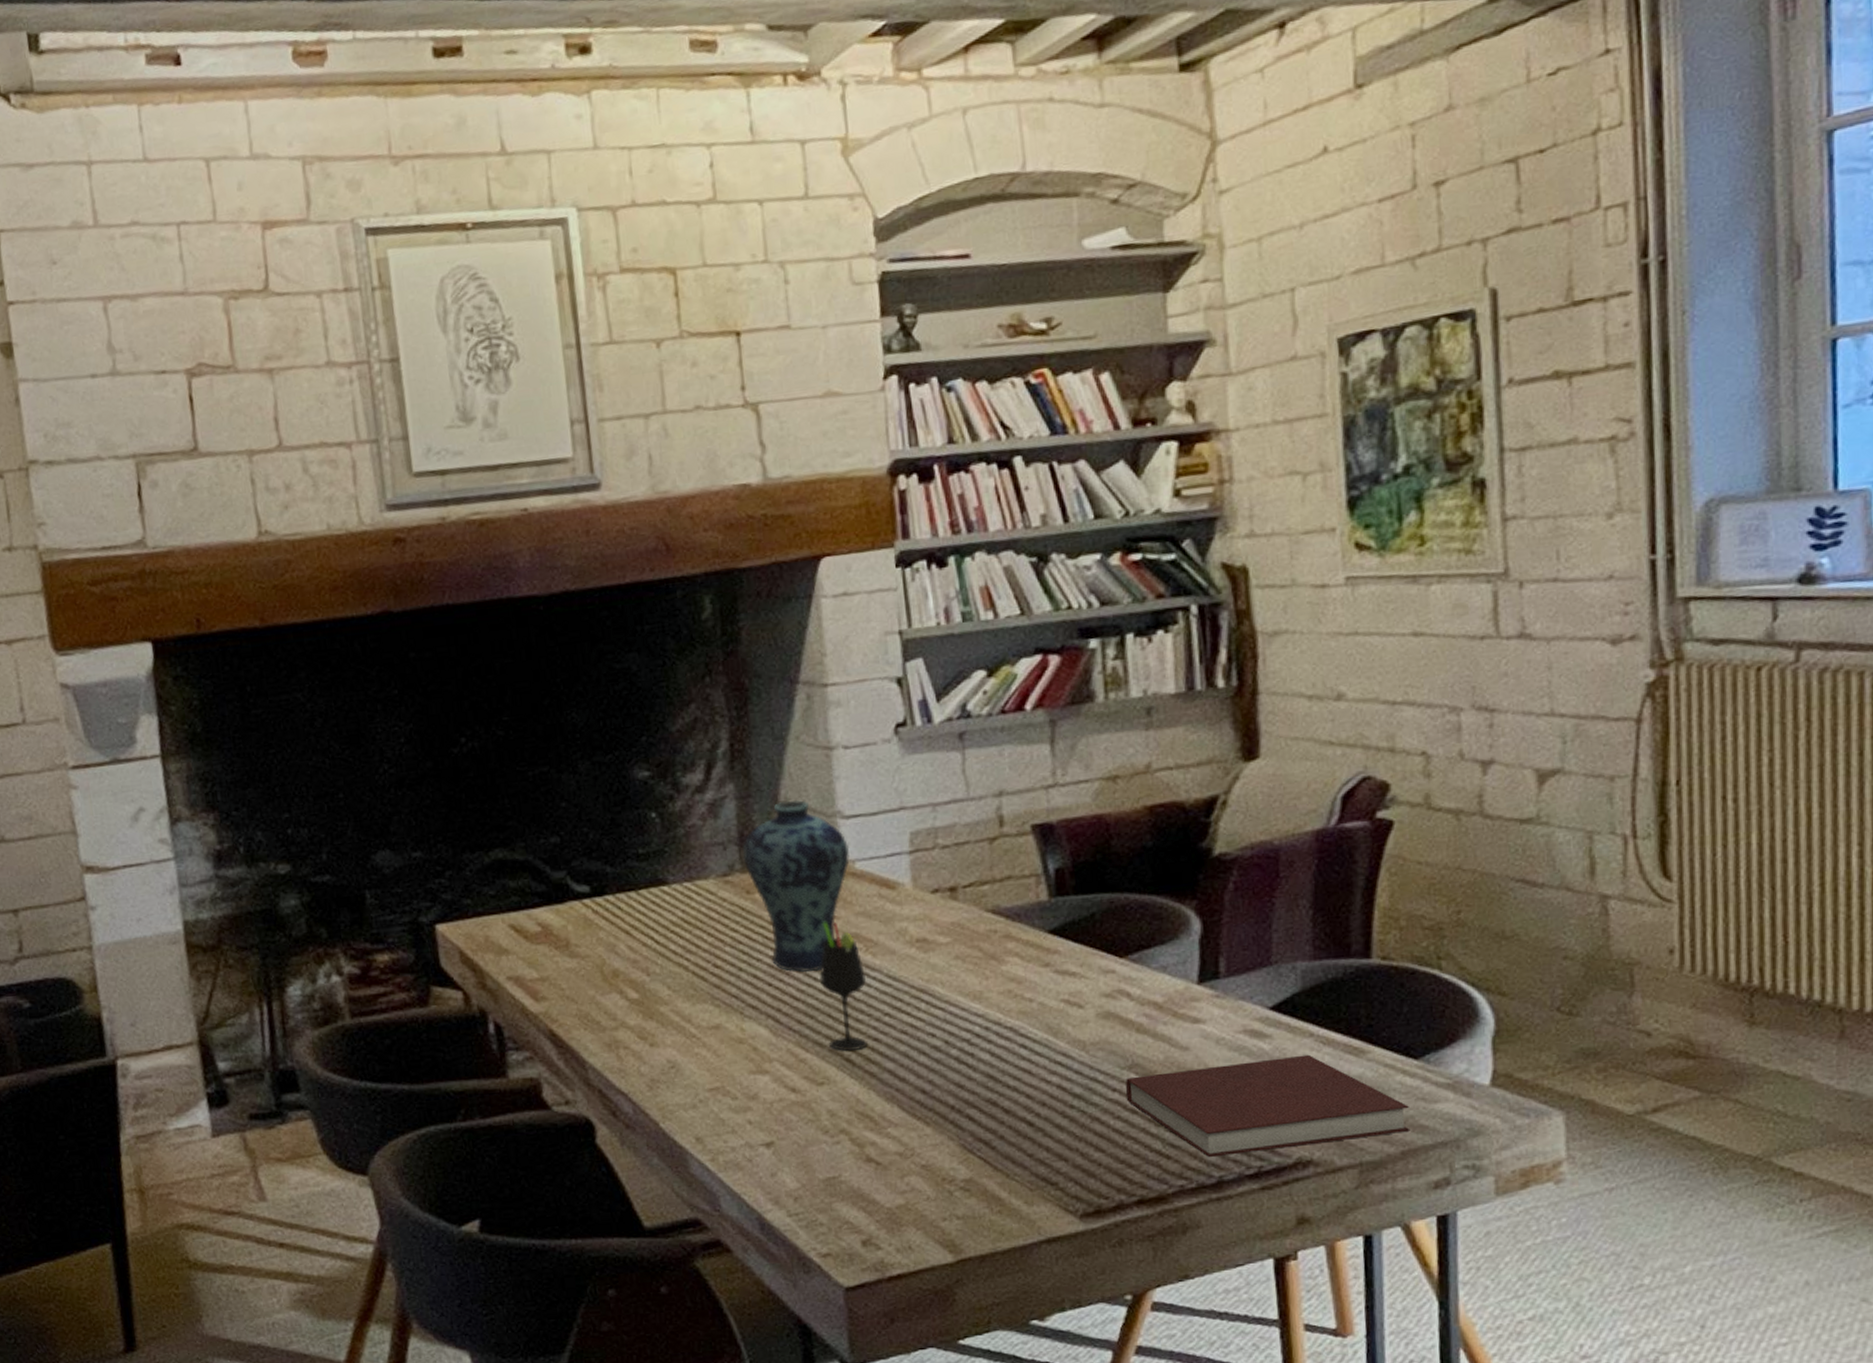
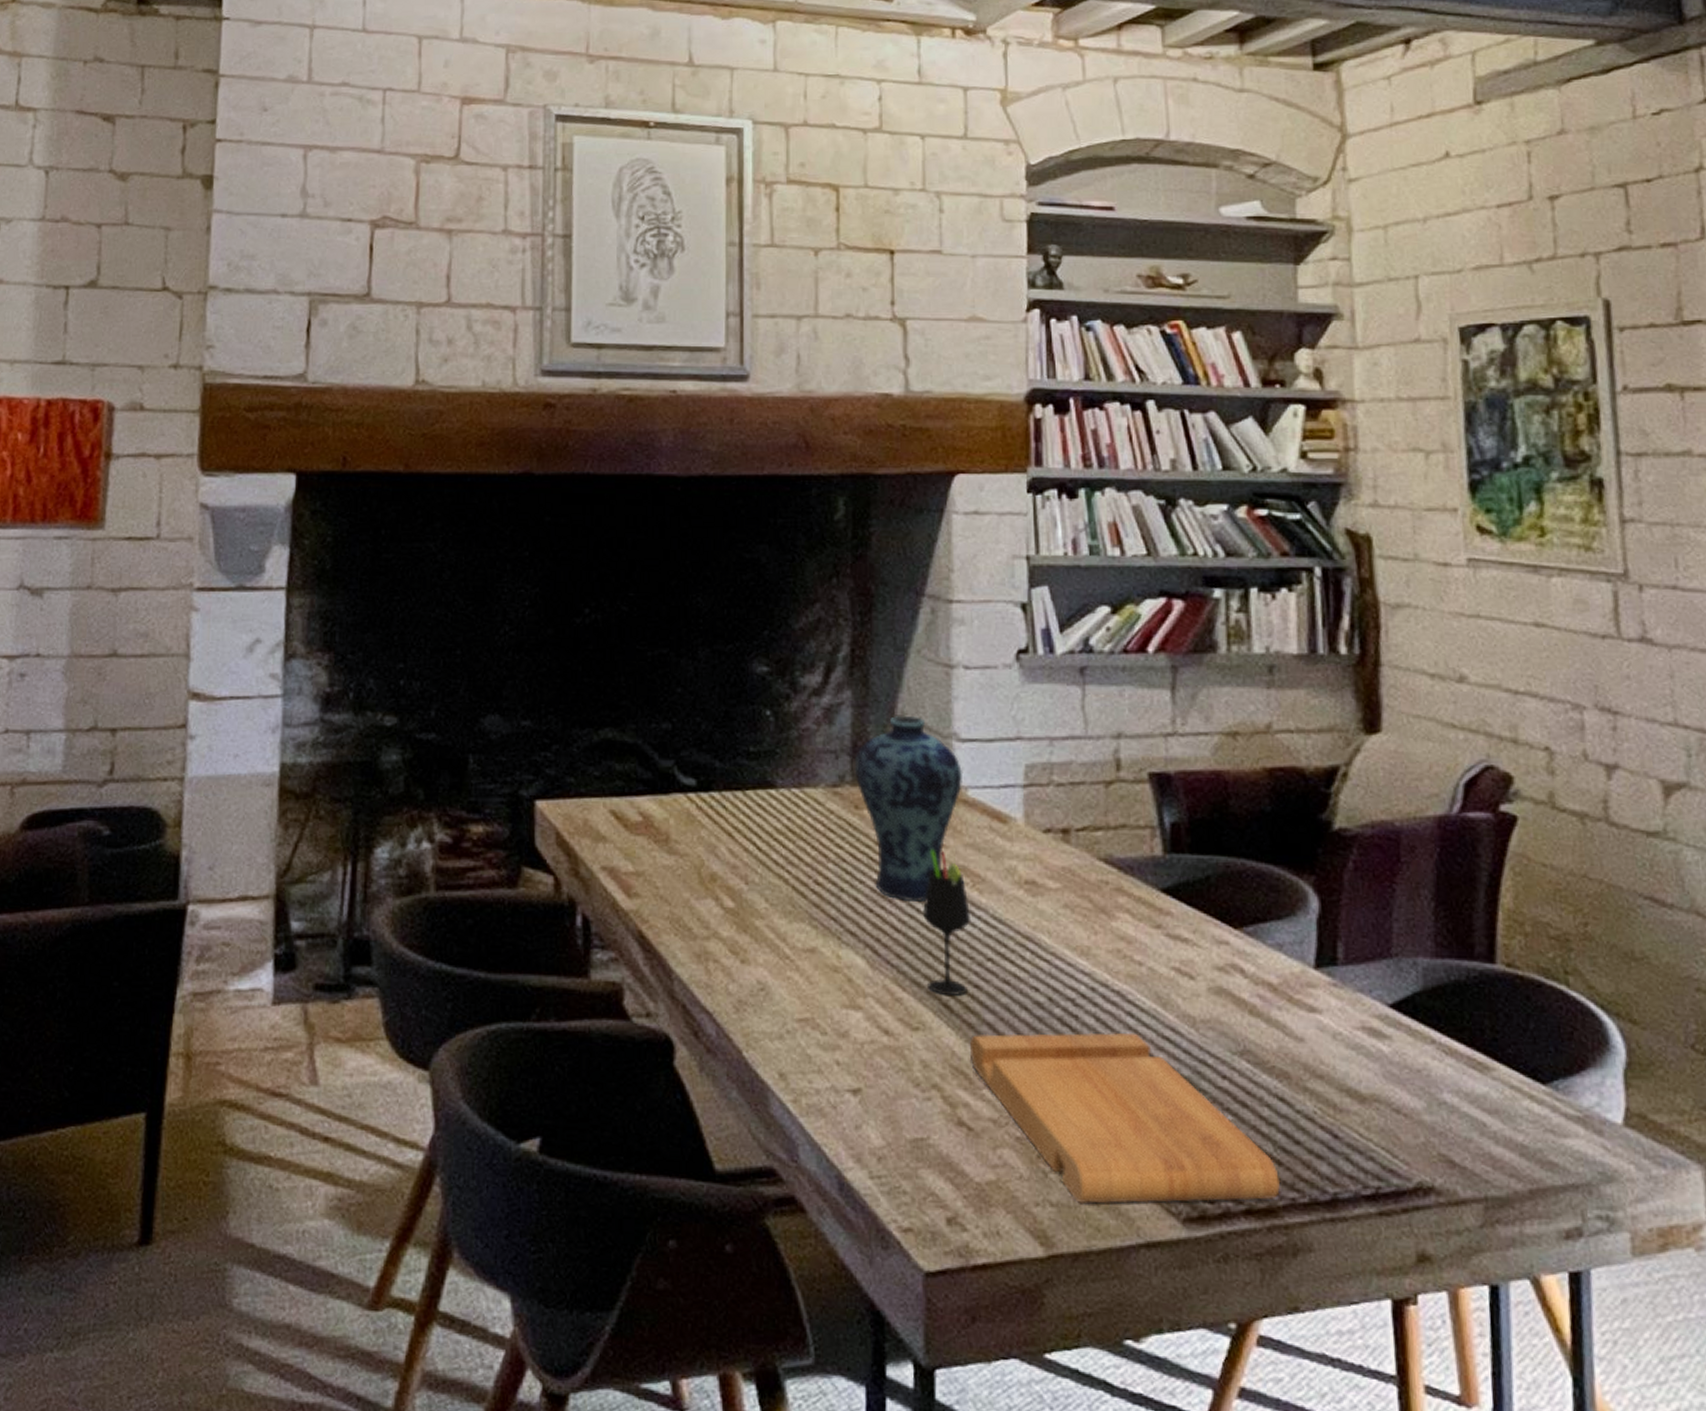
cutting board: none [873,1062,1170,1215] -> present [970,1032,1281,1205]
notebook: present [1125,1054,1411,1158] -> none [1235,1063,1539,1170]

